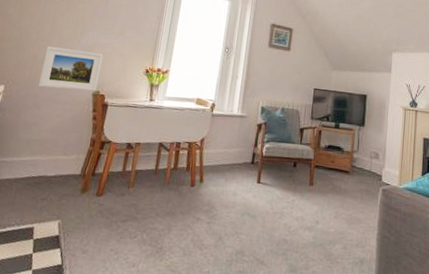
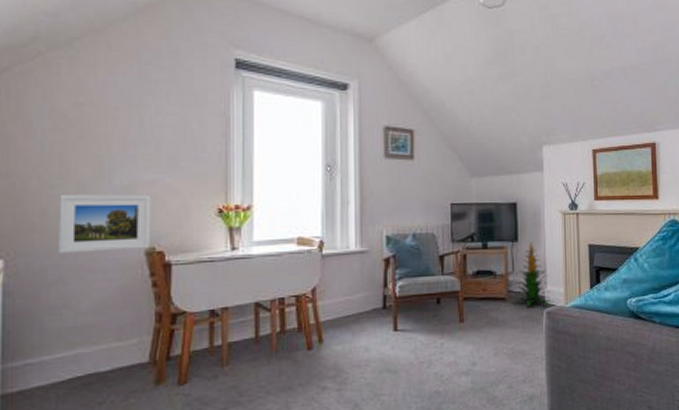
indoor plant: none [354,127,387,185] -> present [512,240,551,306]

